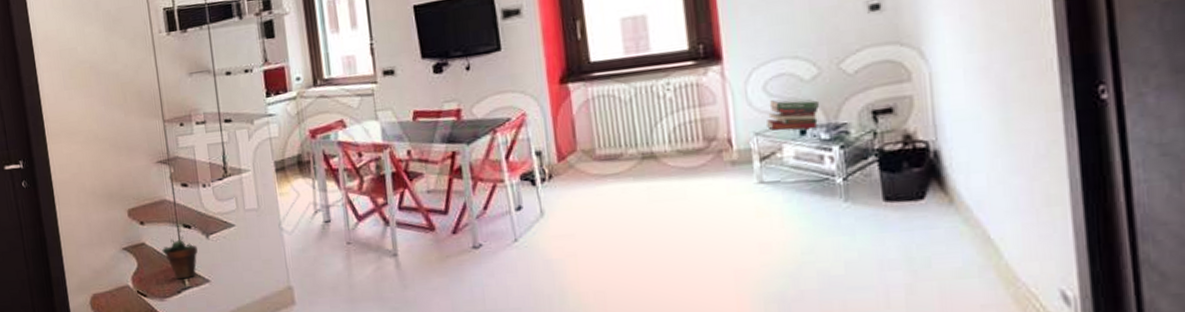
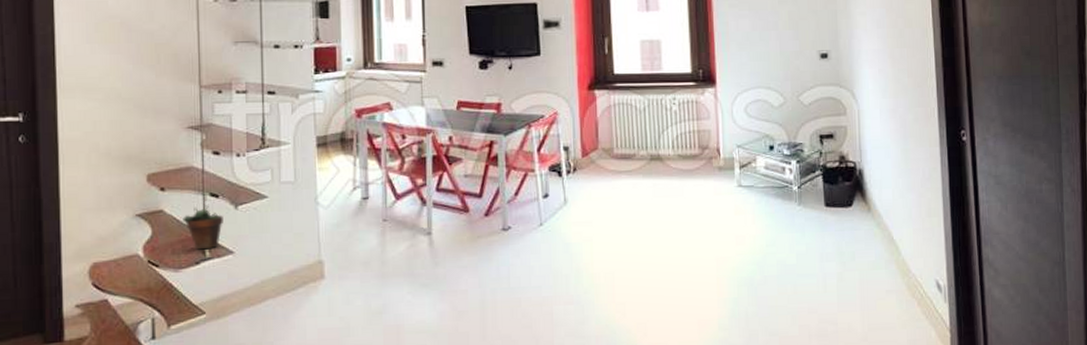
books: present [765,98,820,131] -> none [745,120,784,146]

